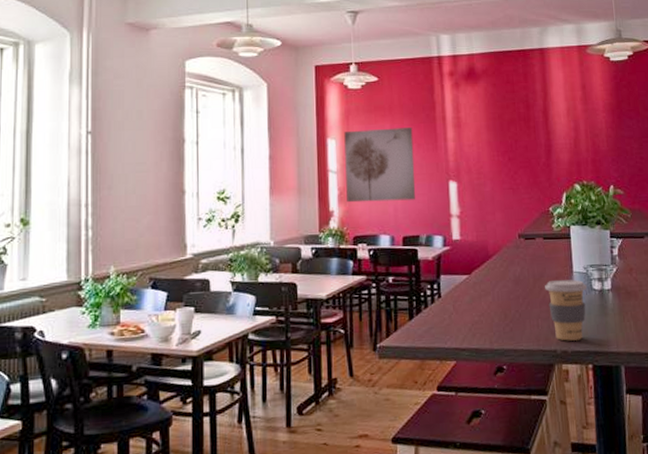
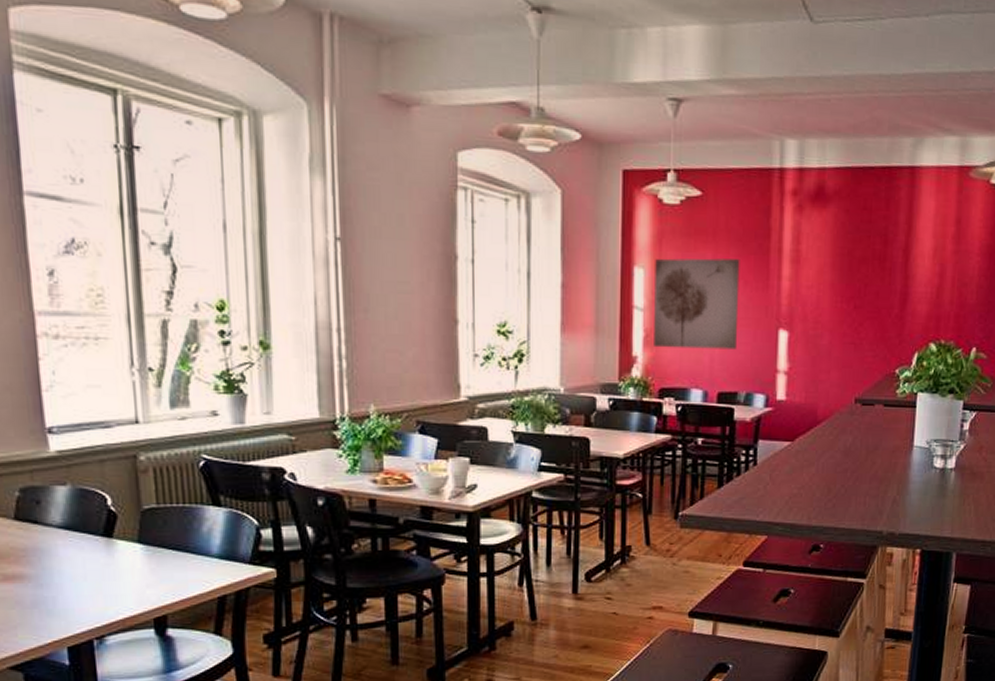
coffee cup: present [545,279,588,341] -> none [878,455,928,522]

